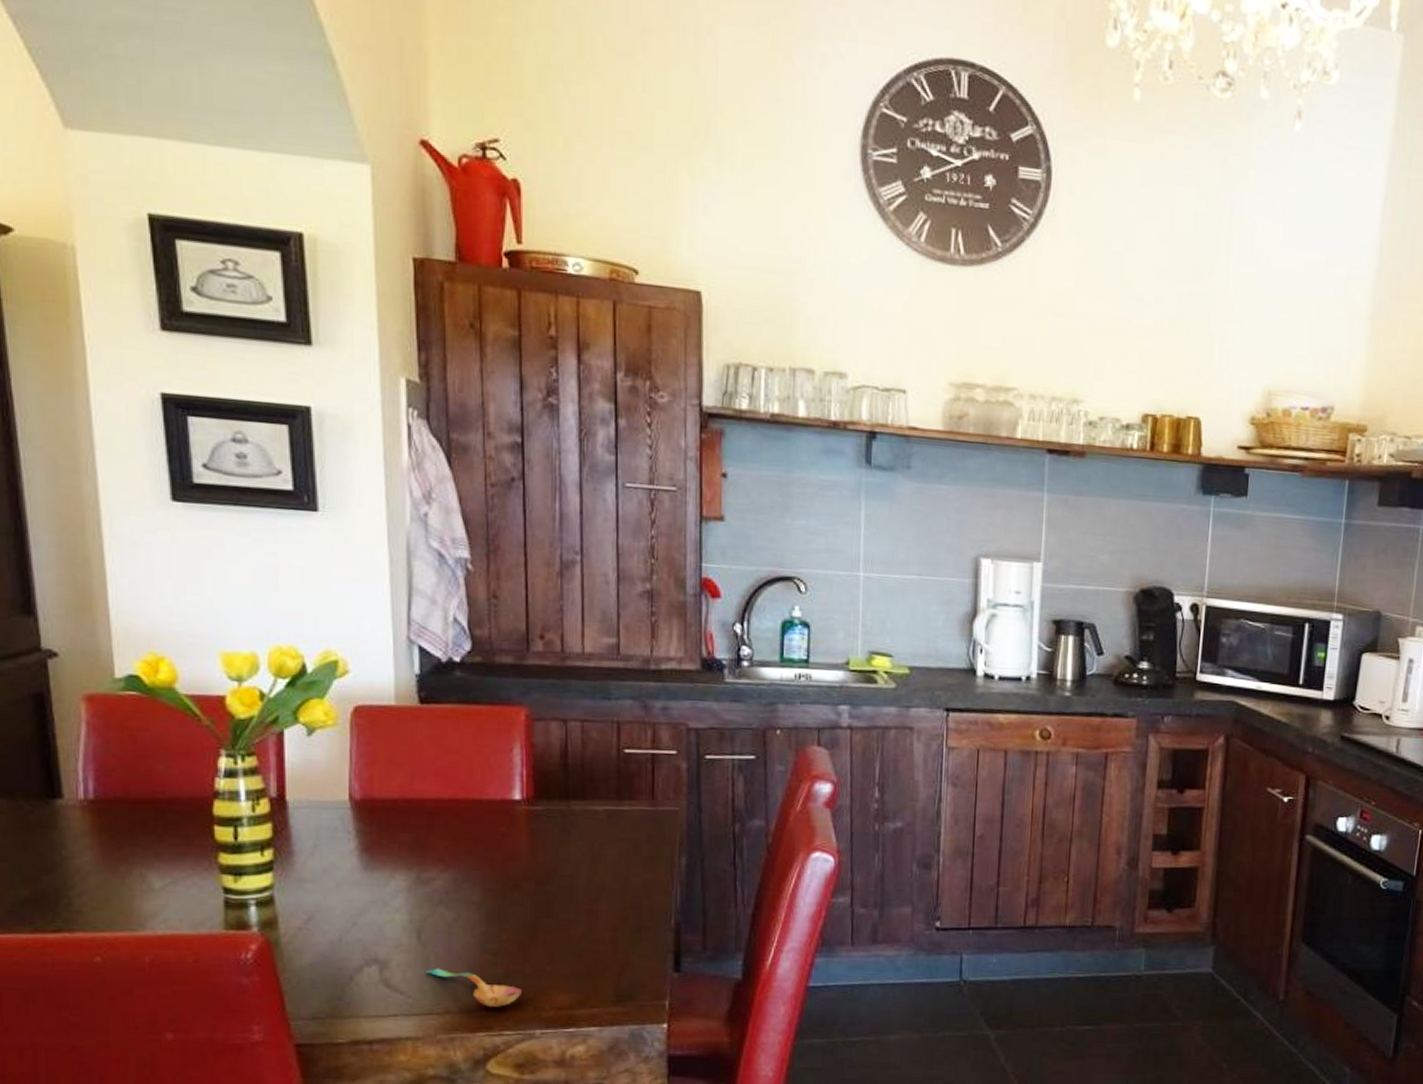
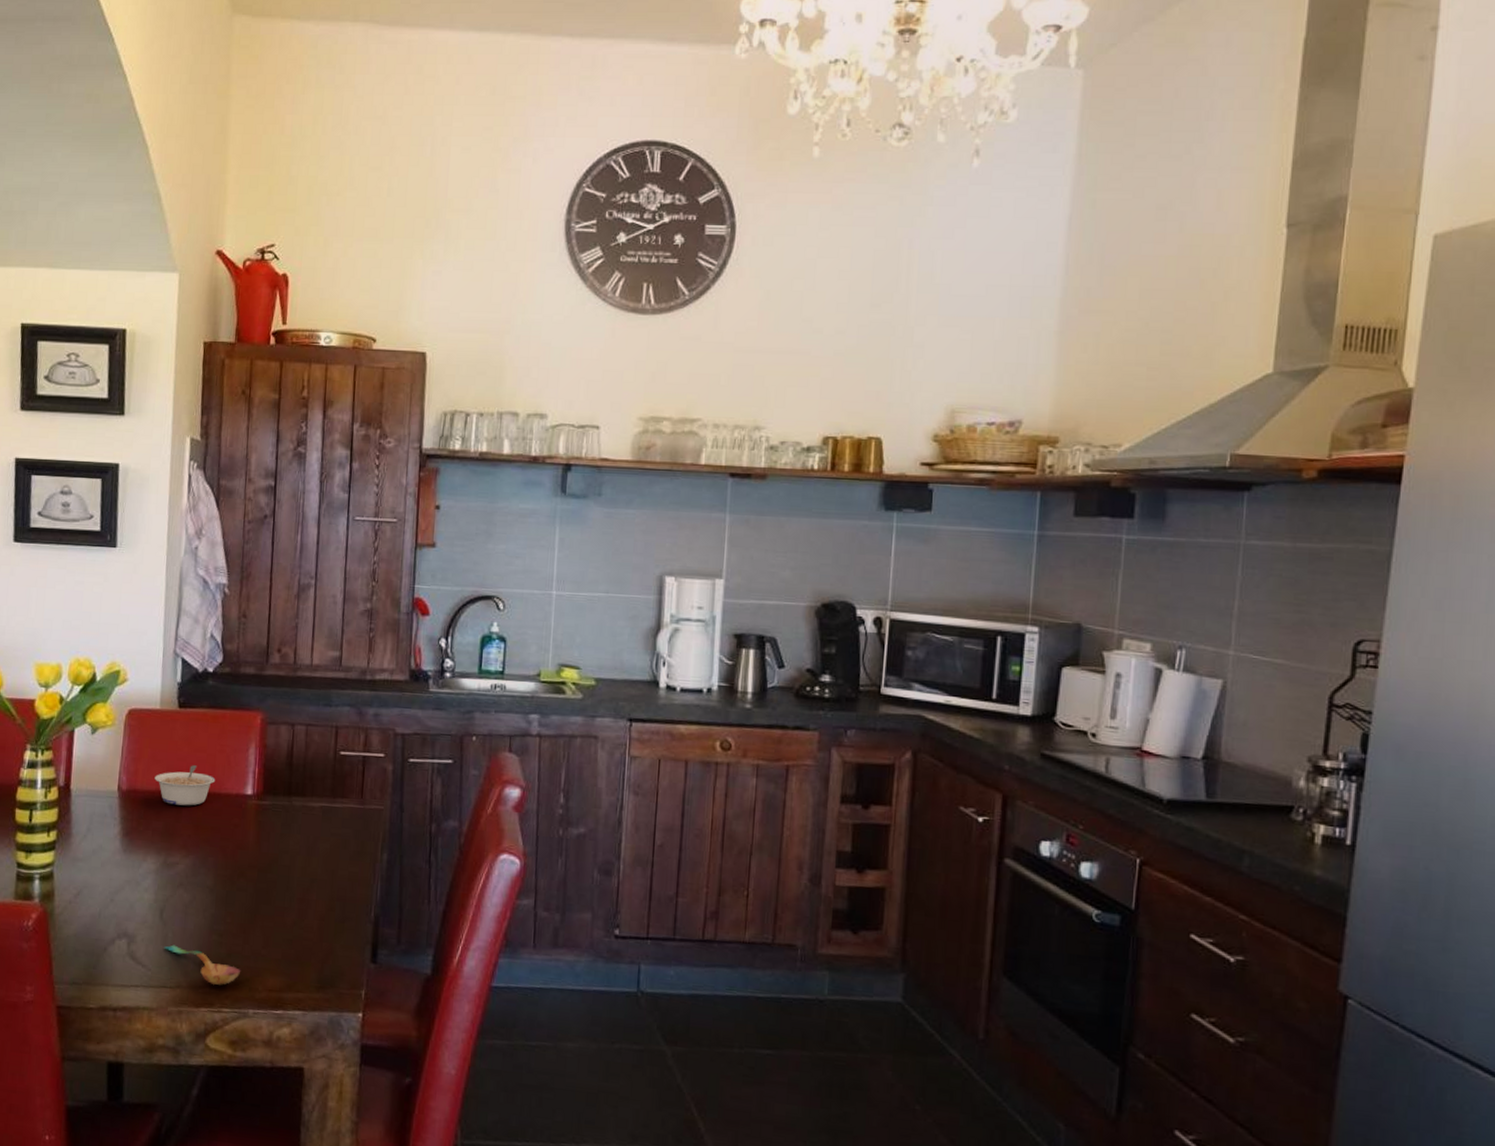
legume: none [396,769,474,815] -> present [155,765,216,806]

